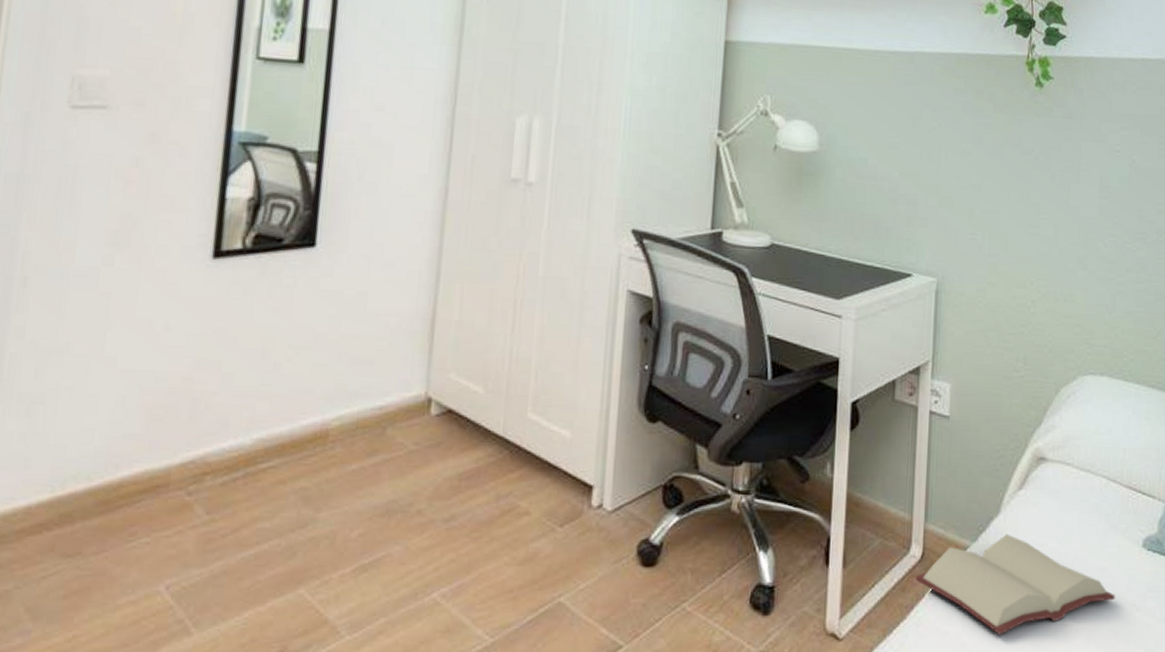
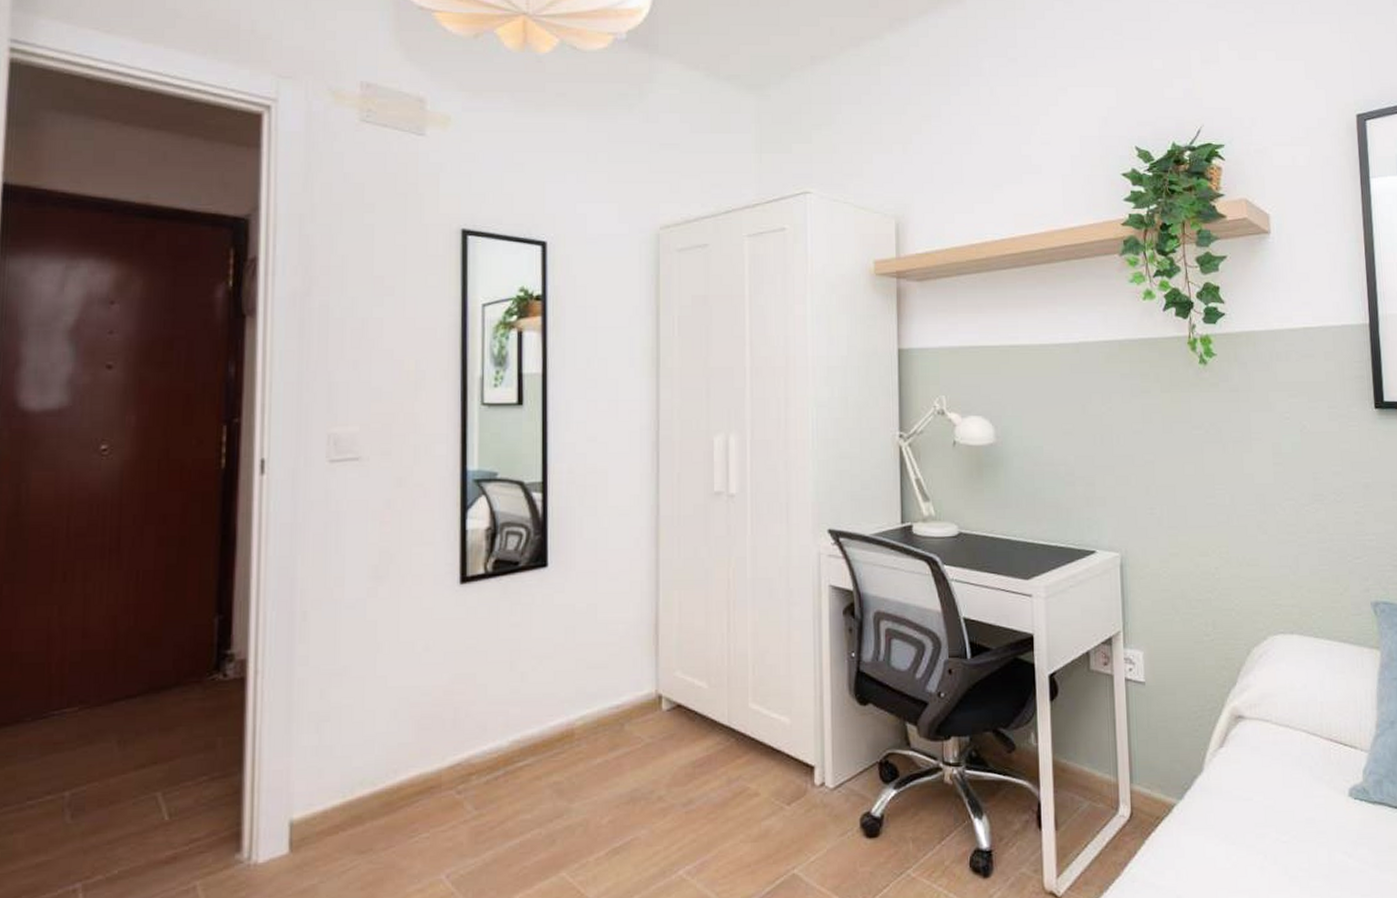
hardback book: present [915,533,1115,636] -> none [1126,790,1326,888]

